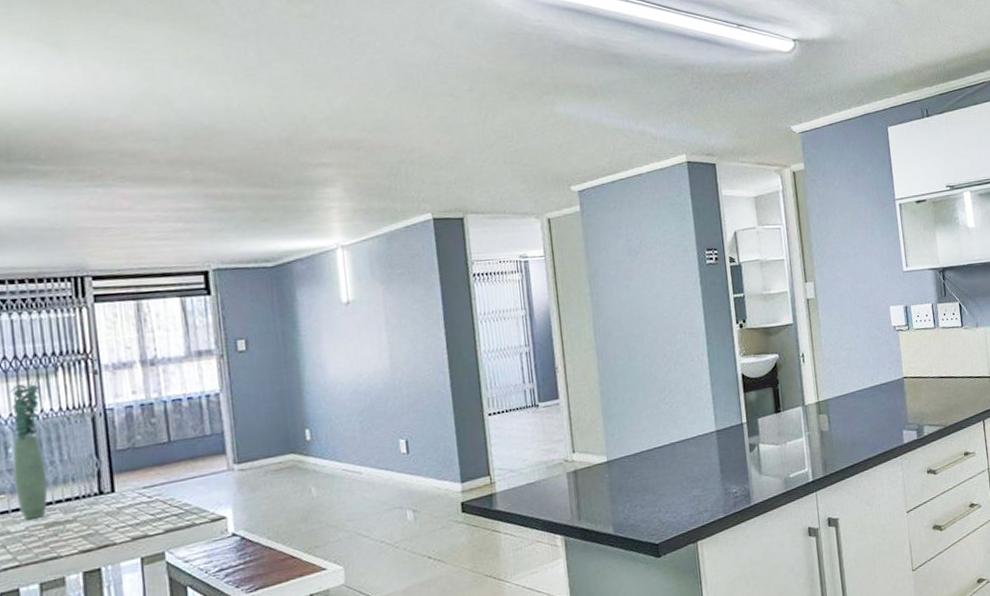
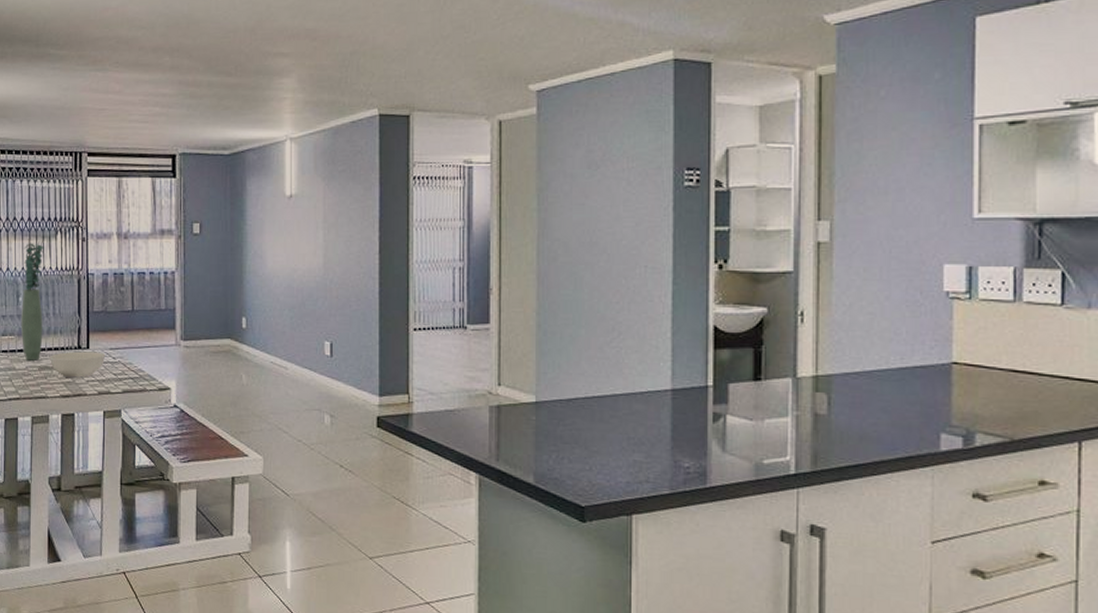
bowl: none [58,493,138,530] -> present [49,351,106,378]

